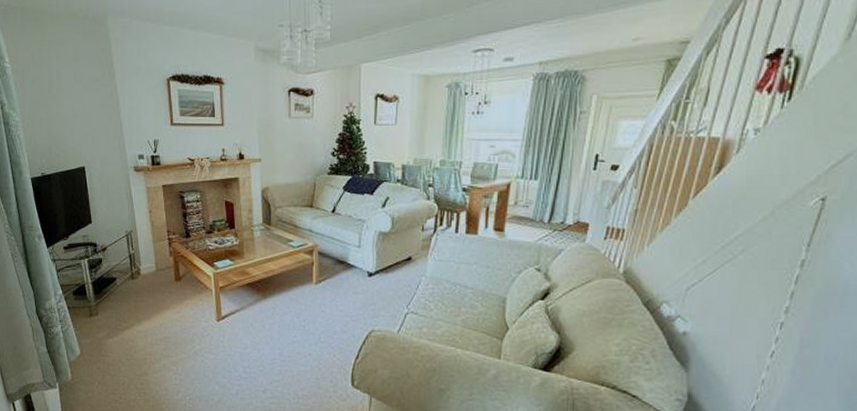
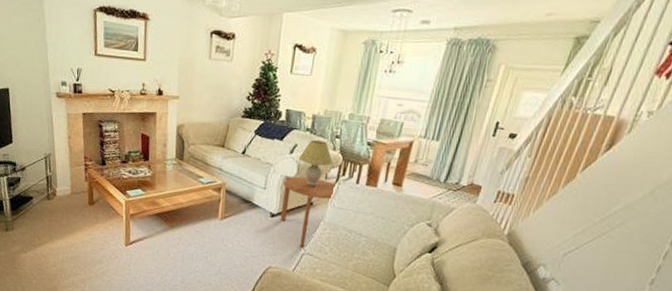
side table: none [378,231,433,306] -> present [280,177,335,248]
table lamp: none [391,191,429,240] -> present [298,140,334,186]

